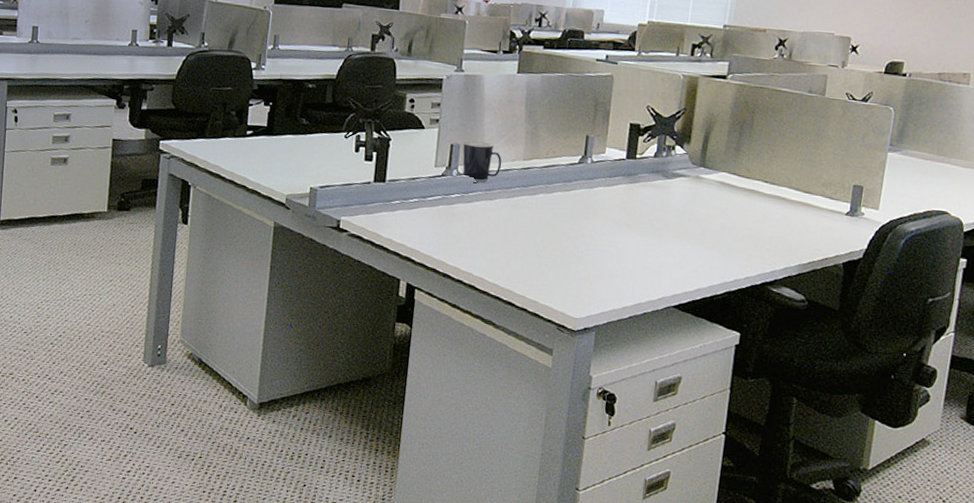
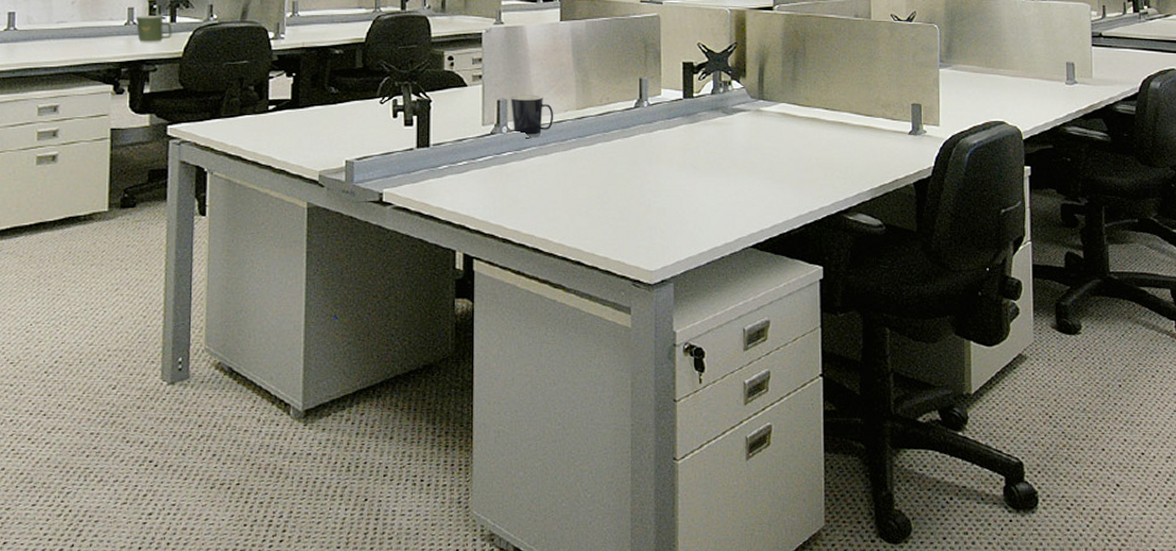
mug: none [138,38,169,65] -> present [136,16,172,43]

